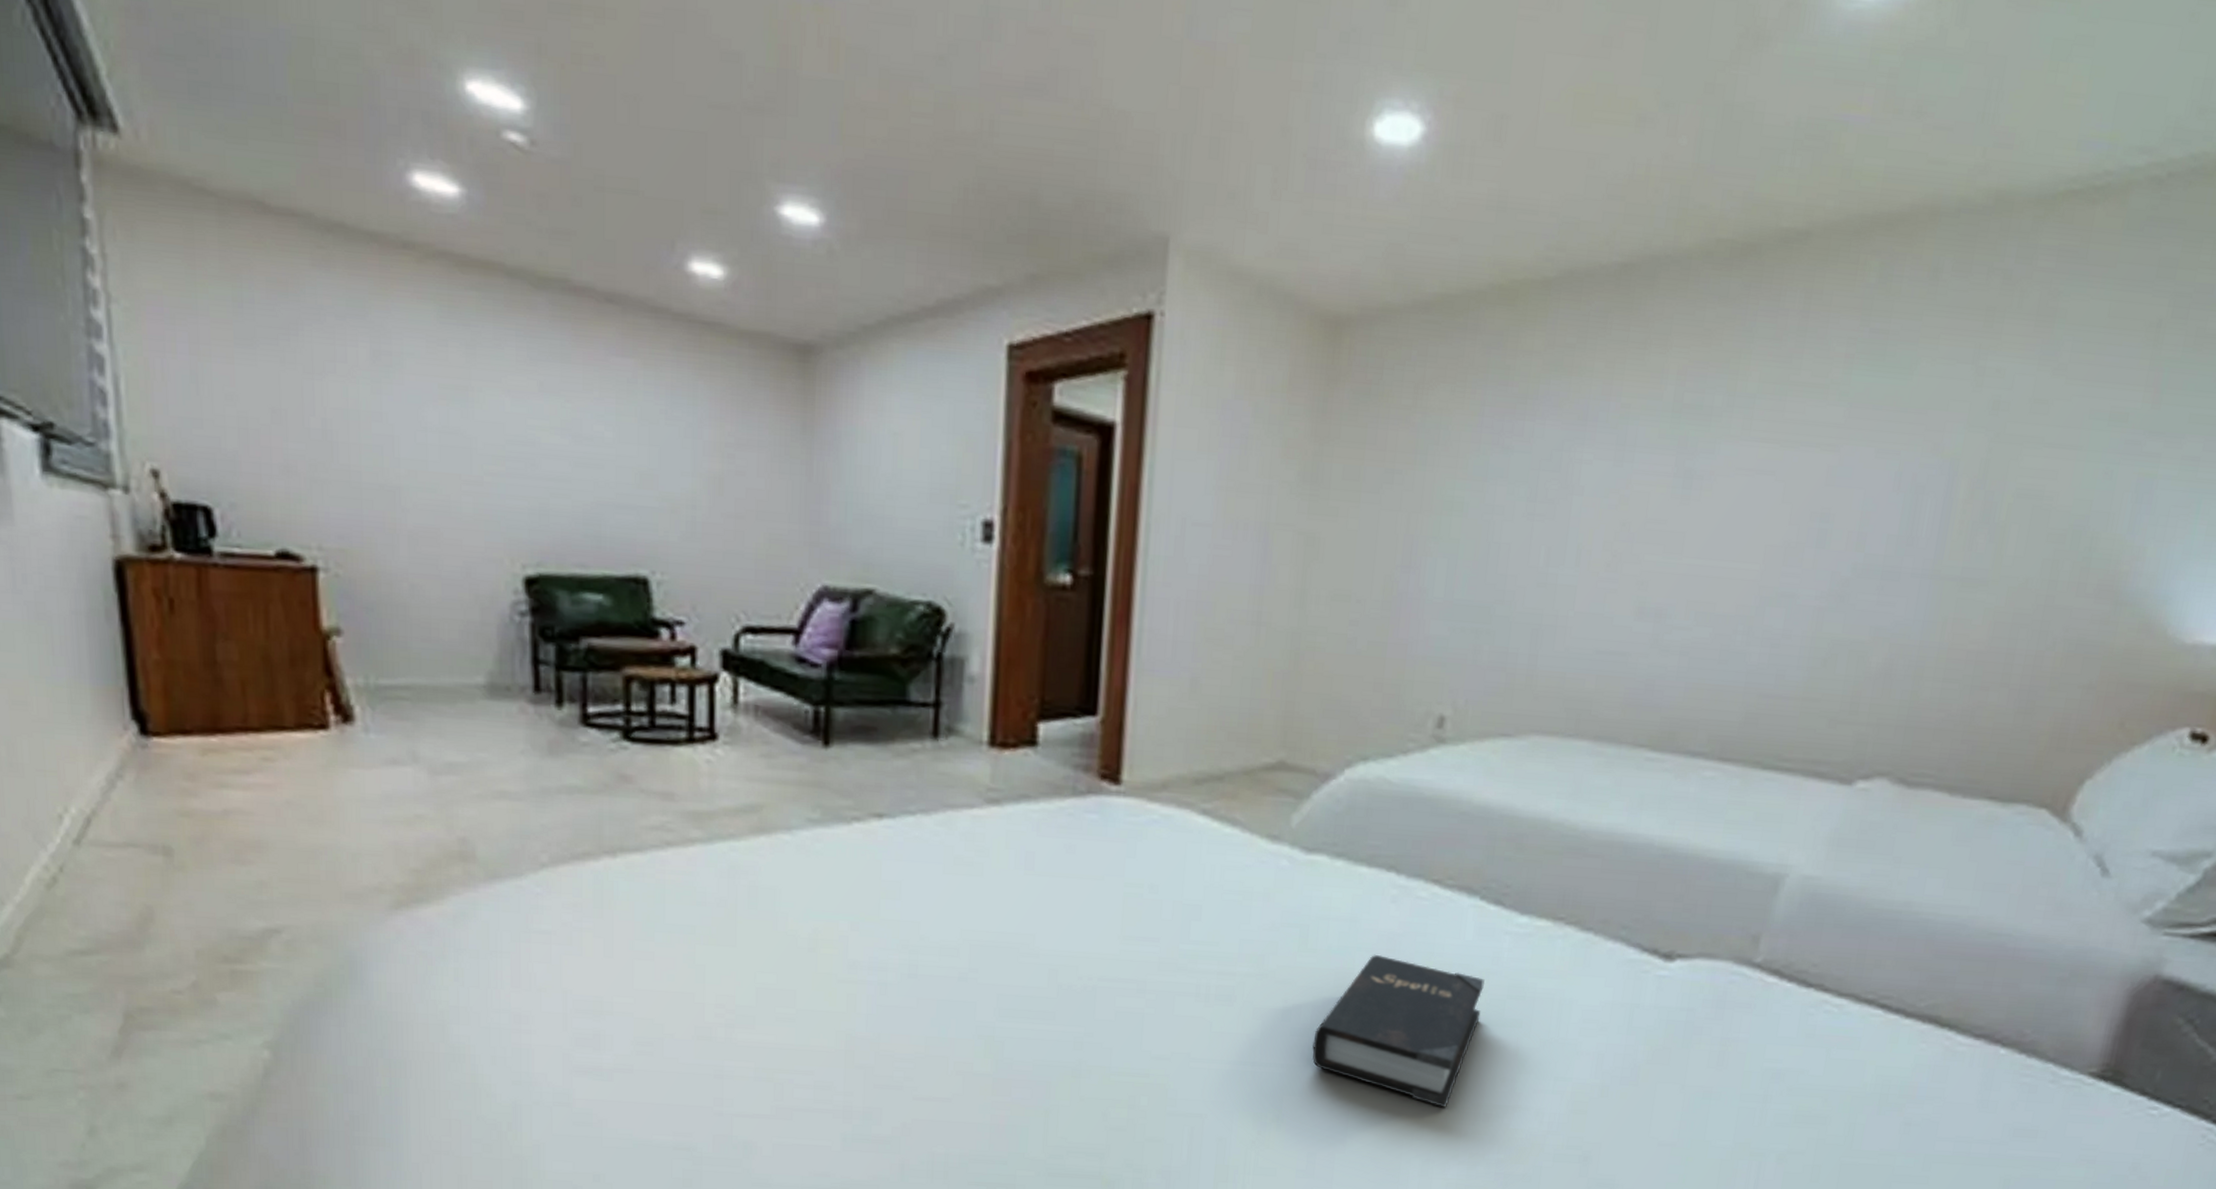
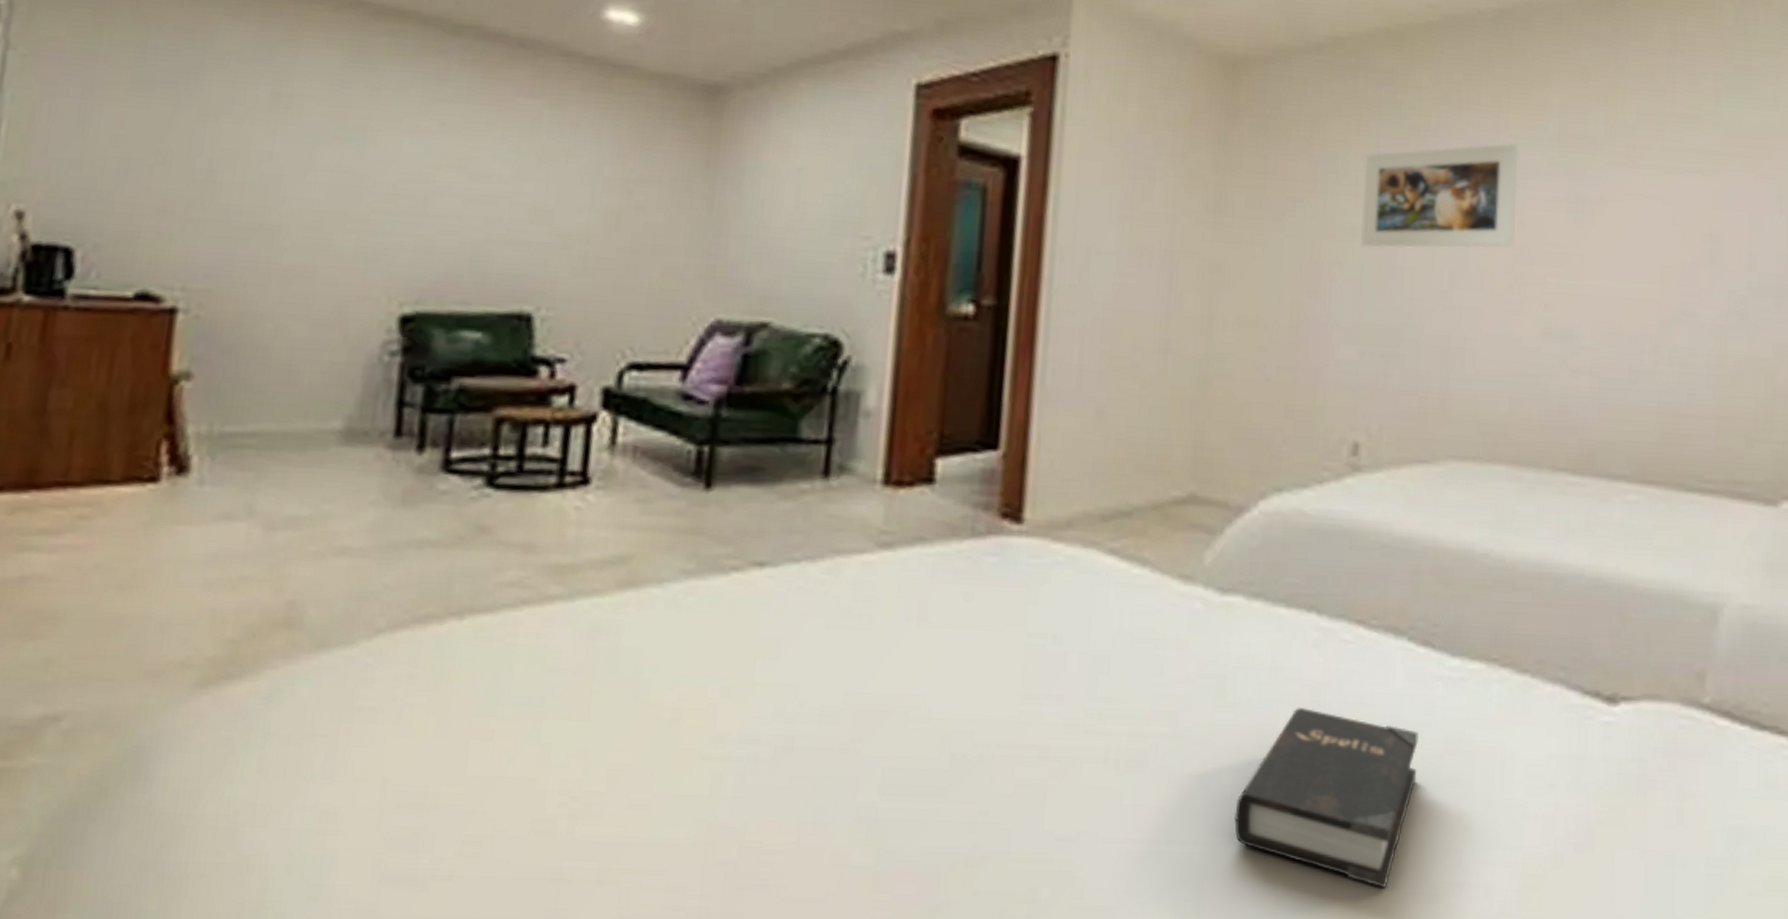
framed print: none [1458,412,1629,524] -> present [1361,142,1518,248]

